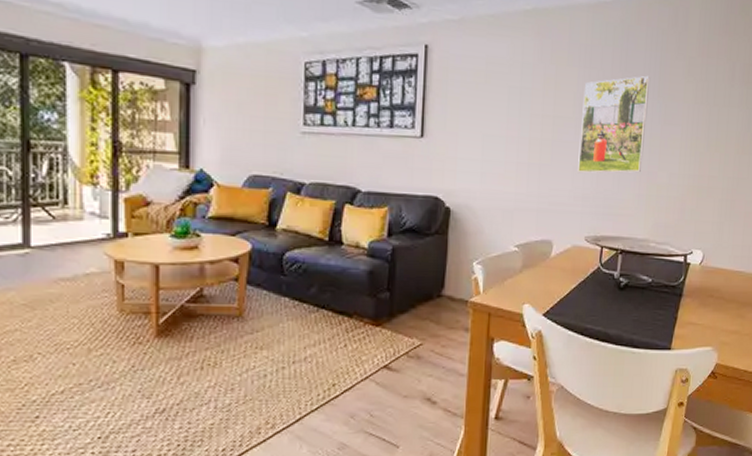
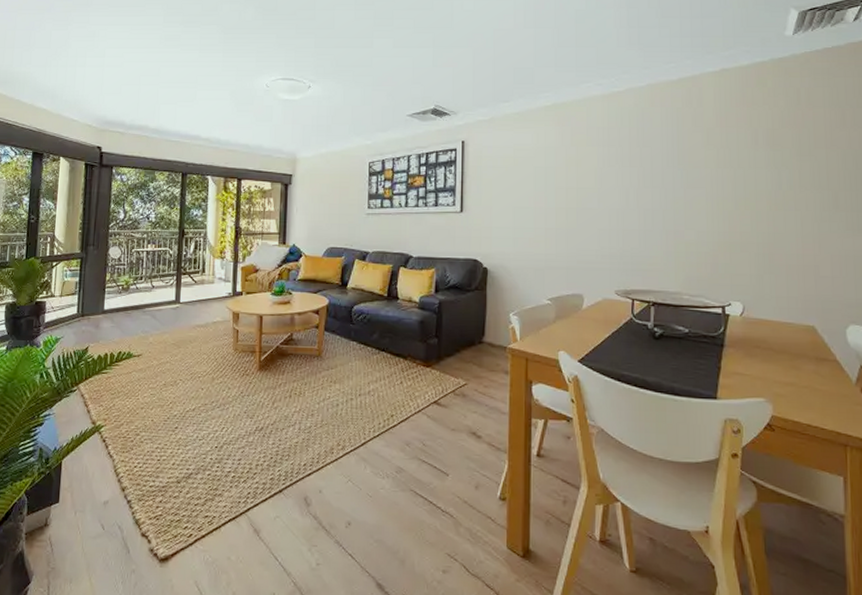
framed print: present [578,75,650,174] -> none [603,148,669,235]

